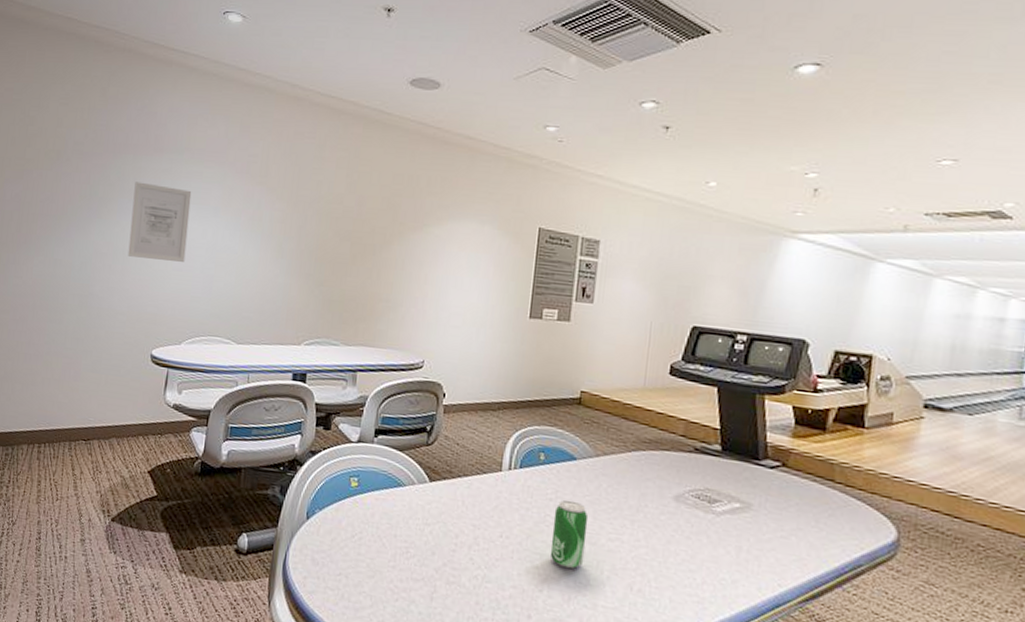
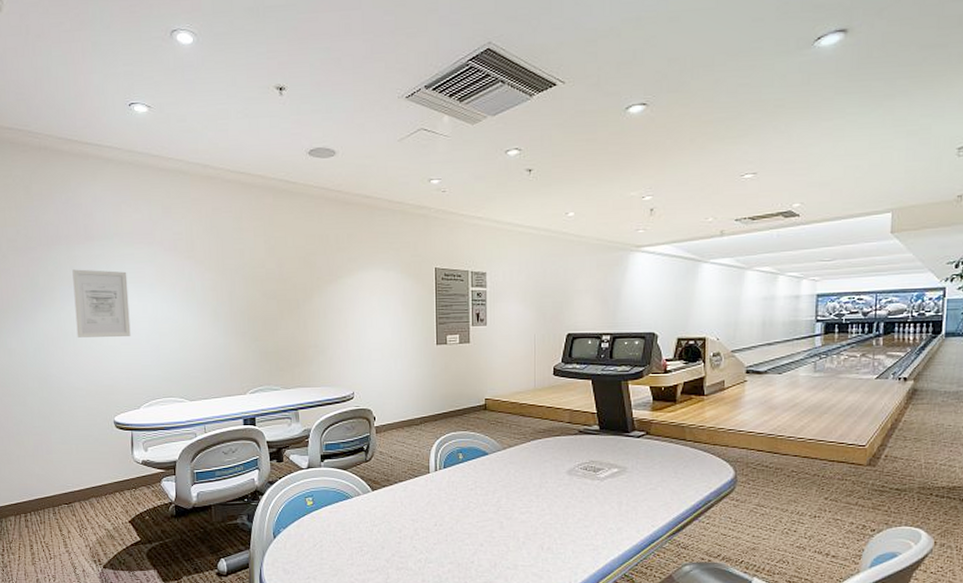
soda can: present [549,500,589,569] -> none [475,487,503,541]

